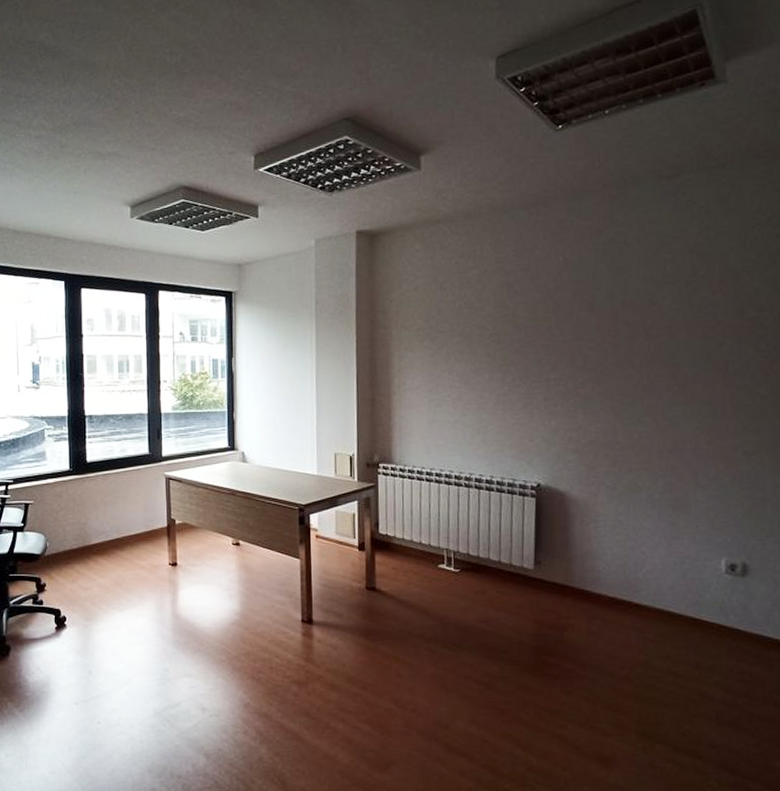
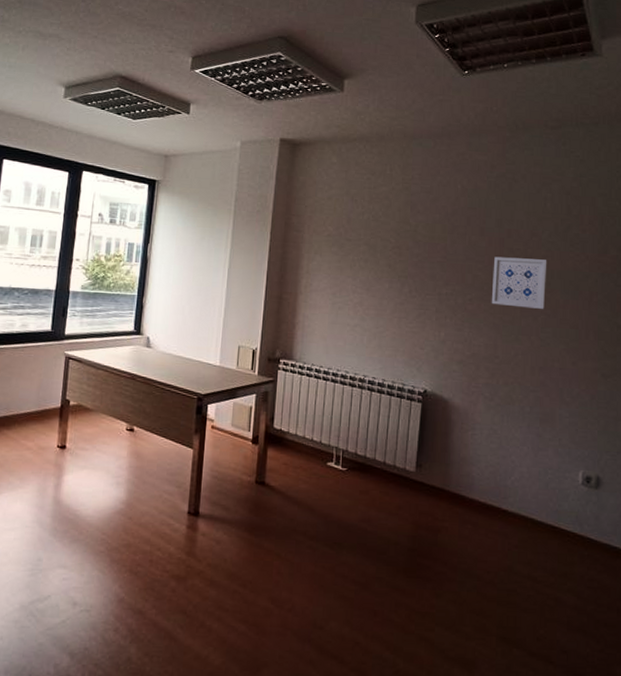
wall art: none [606,330,671,386] -> present [491,256,547,309]

